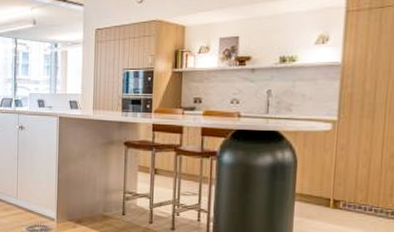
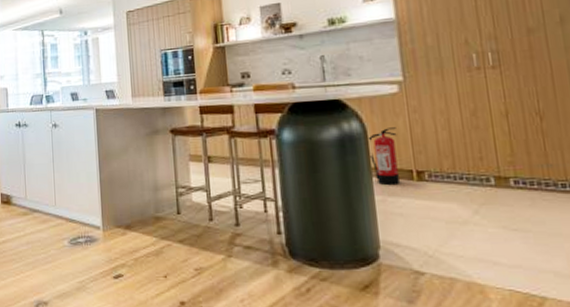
fire extinguisher: none [296,160,323,209] -> present [368,127,400,185]

